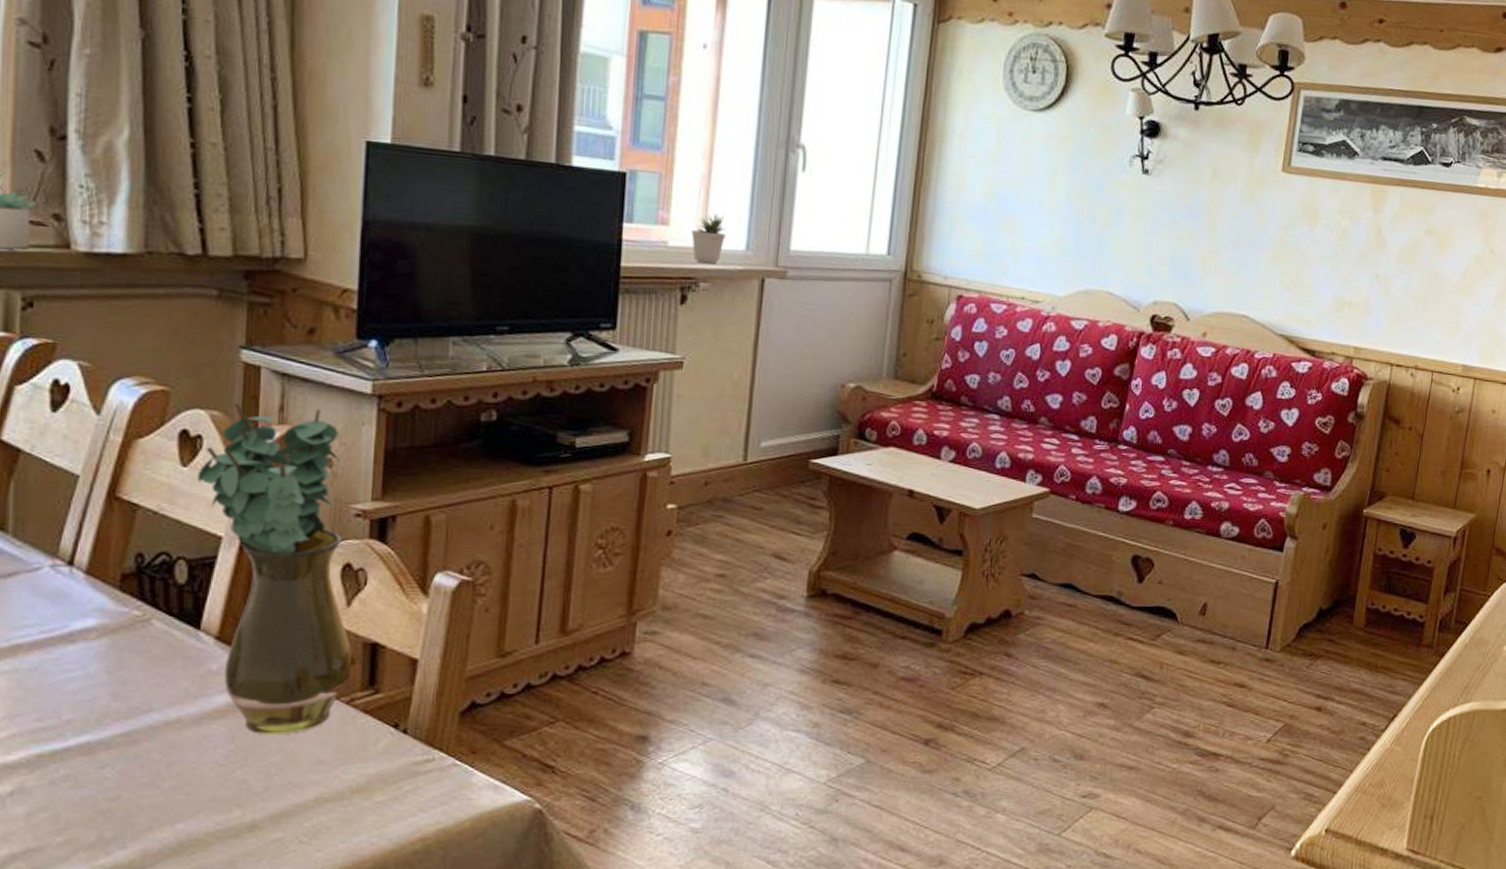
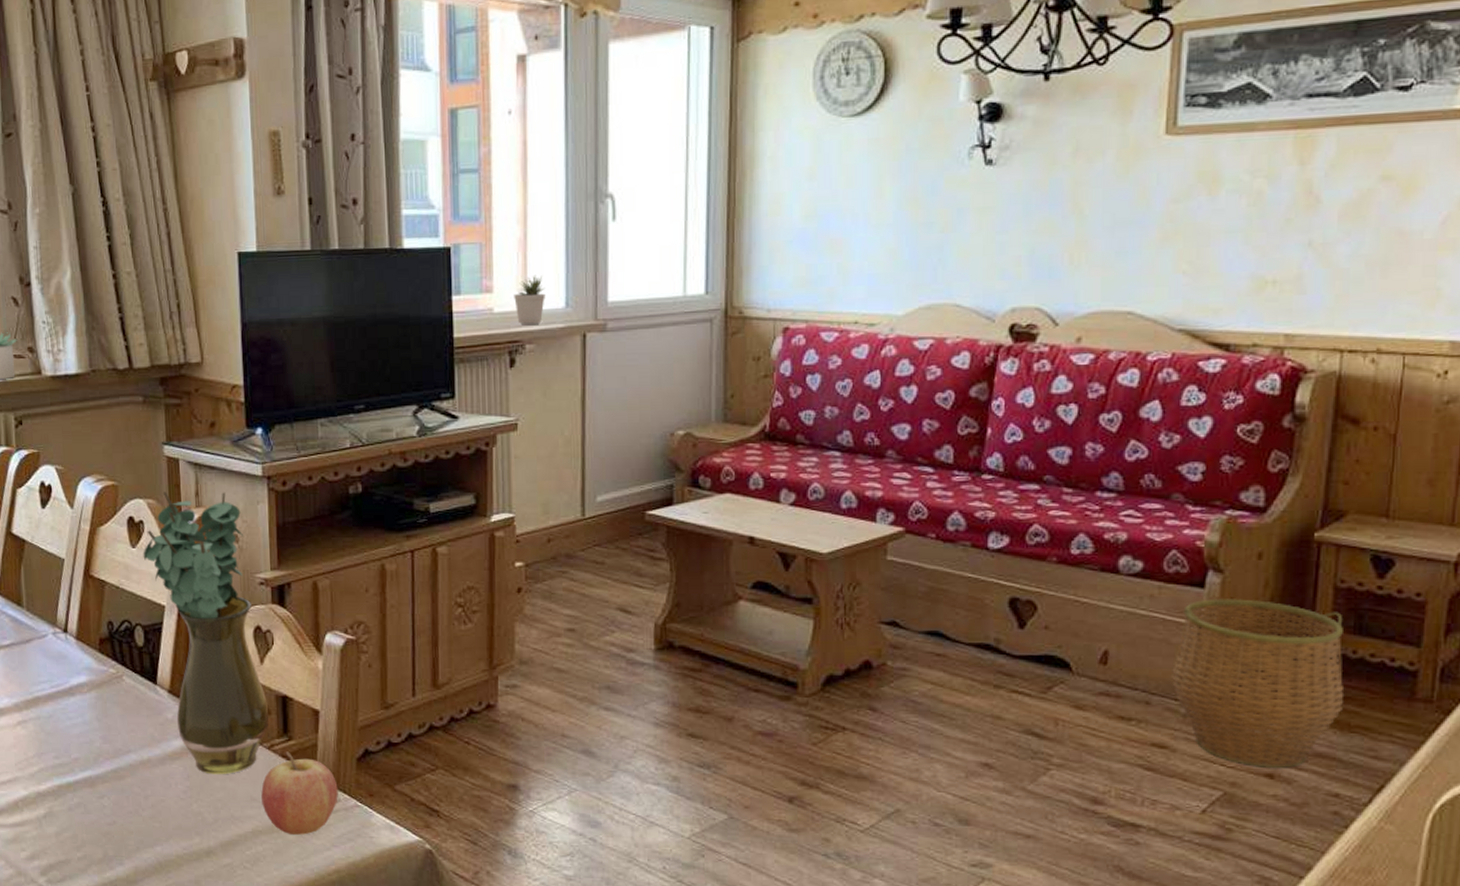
fruit: none [331,706,433,801] -> present [261,751,338,835]
basket: none [1253,561,1378,703] -> present [1172,598,1345,769]

